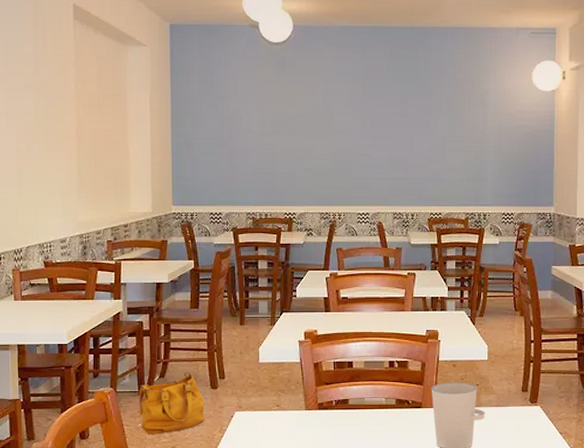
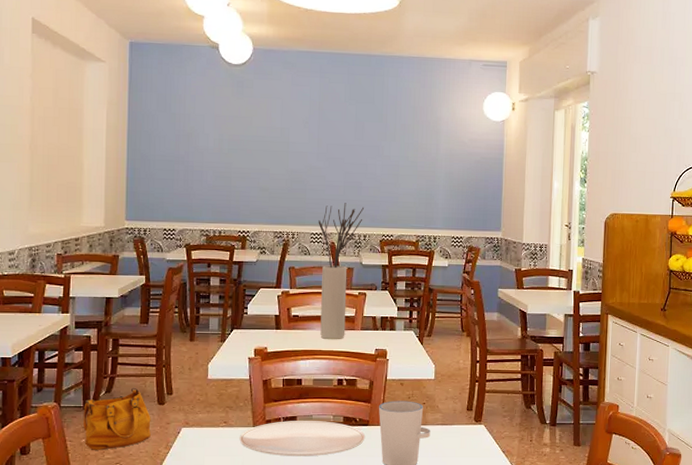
plate: none [292,402,419,440] -> present [239,420,366,457]
vase: none [365,181,410,322] -> present [318,203,364,340]

